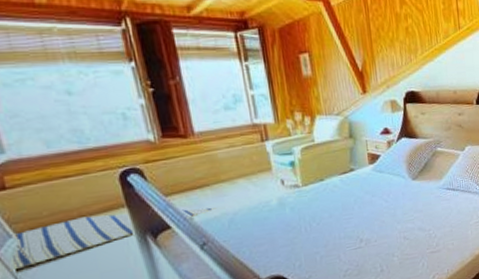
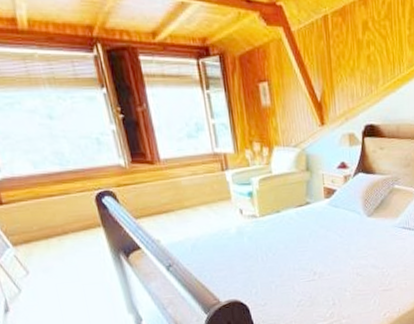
rug: present [10,207,218,271] -> none [8,232,182,277]

